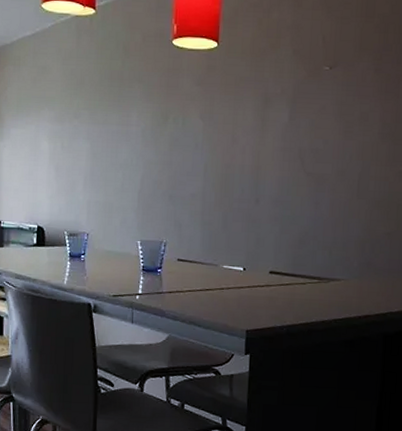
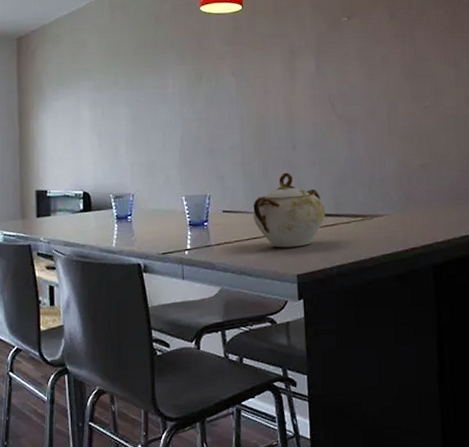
sugar bowl: none [208,226,282,303] -> present [253,172,326,248]

